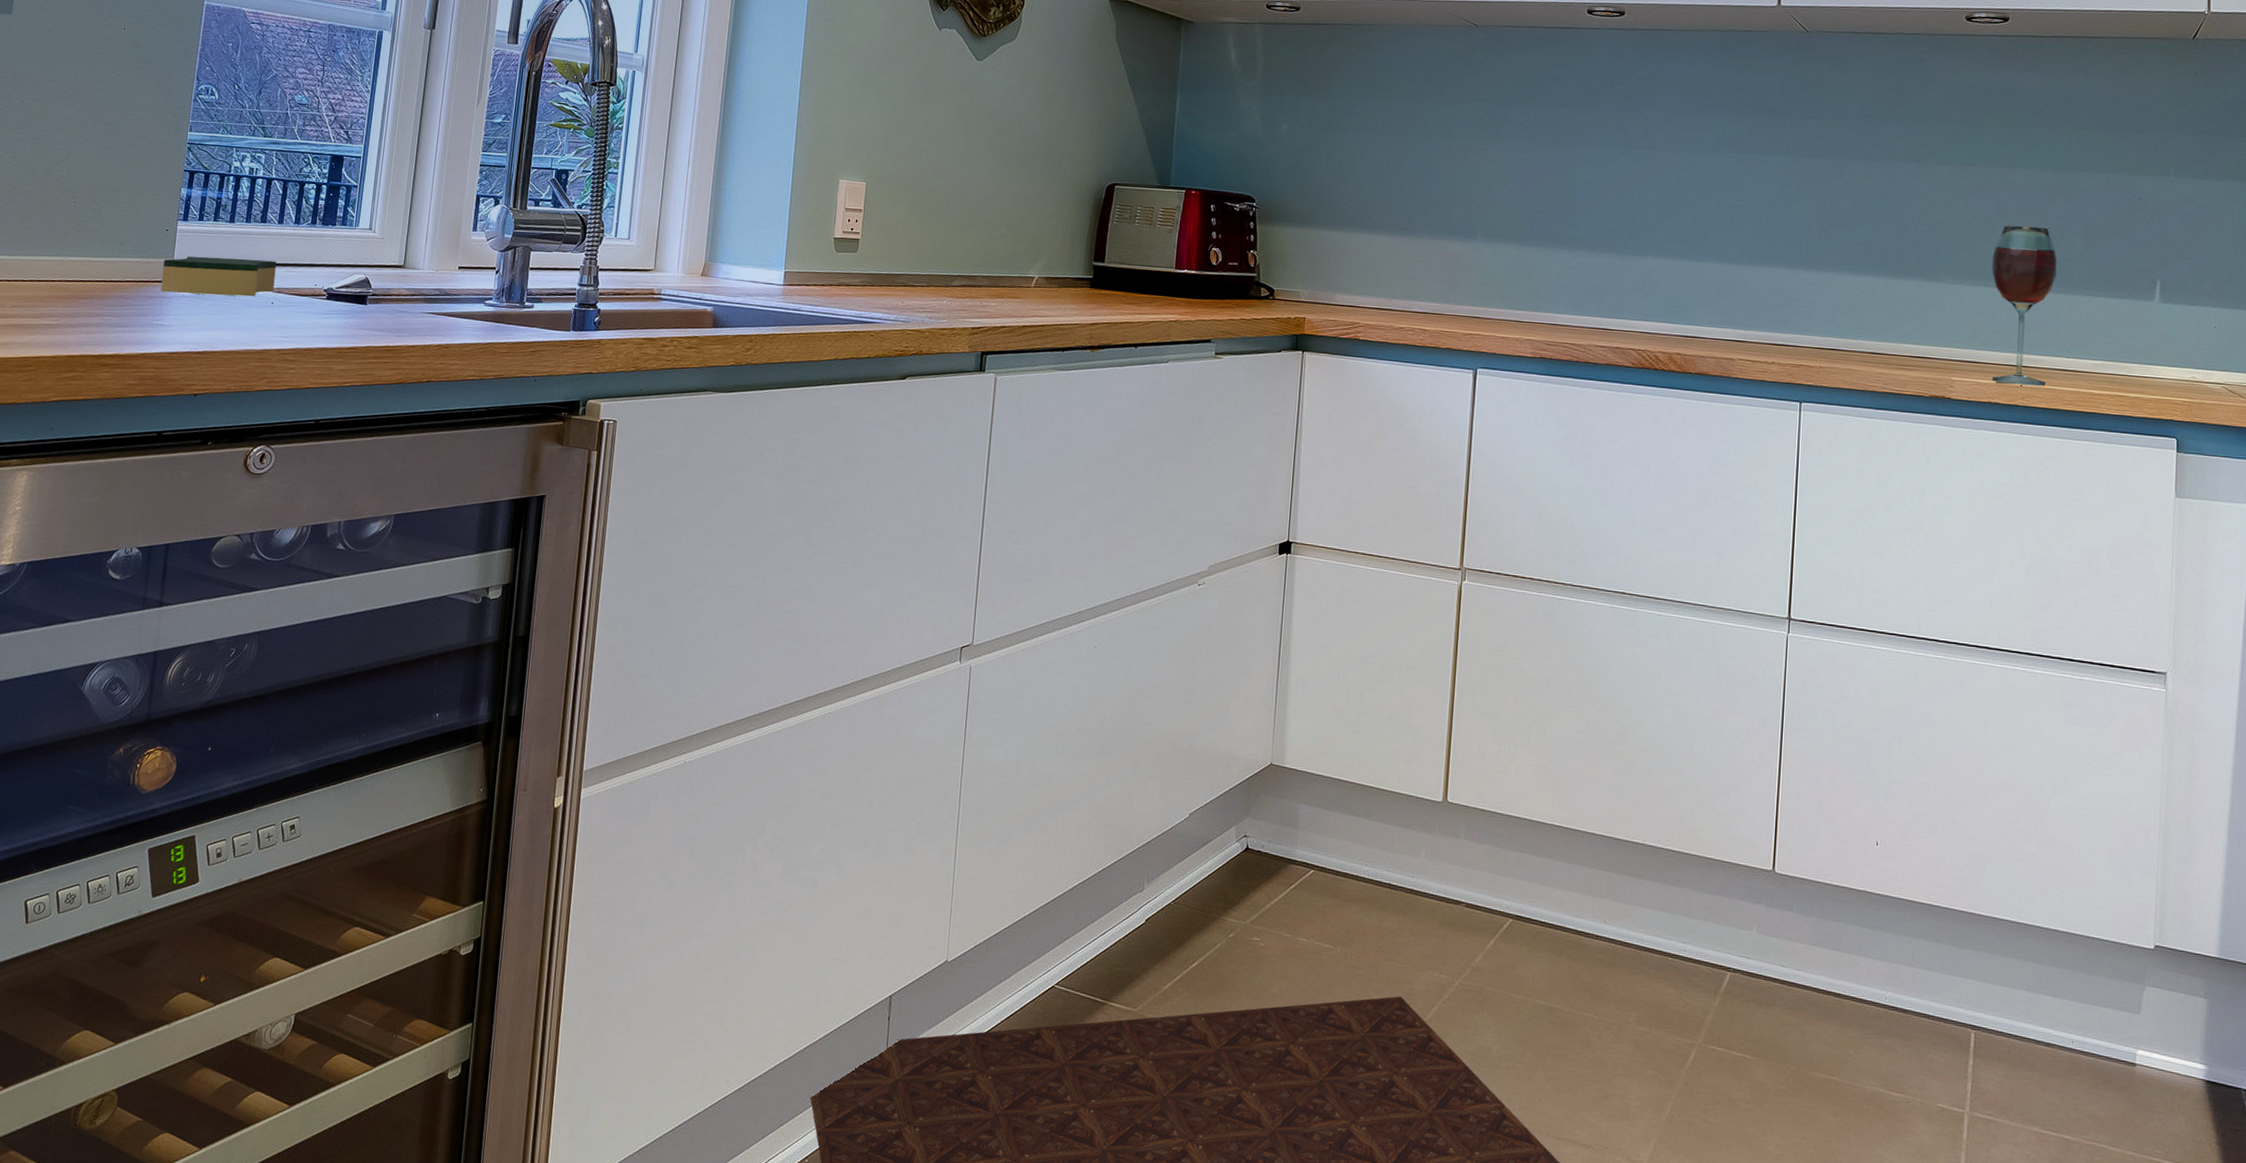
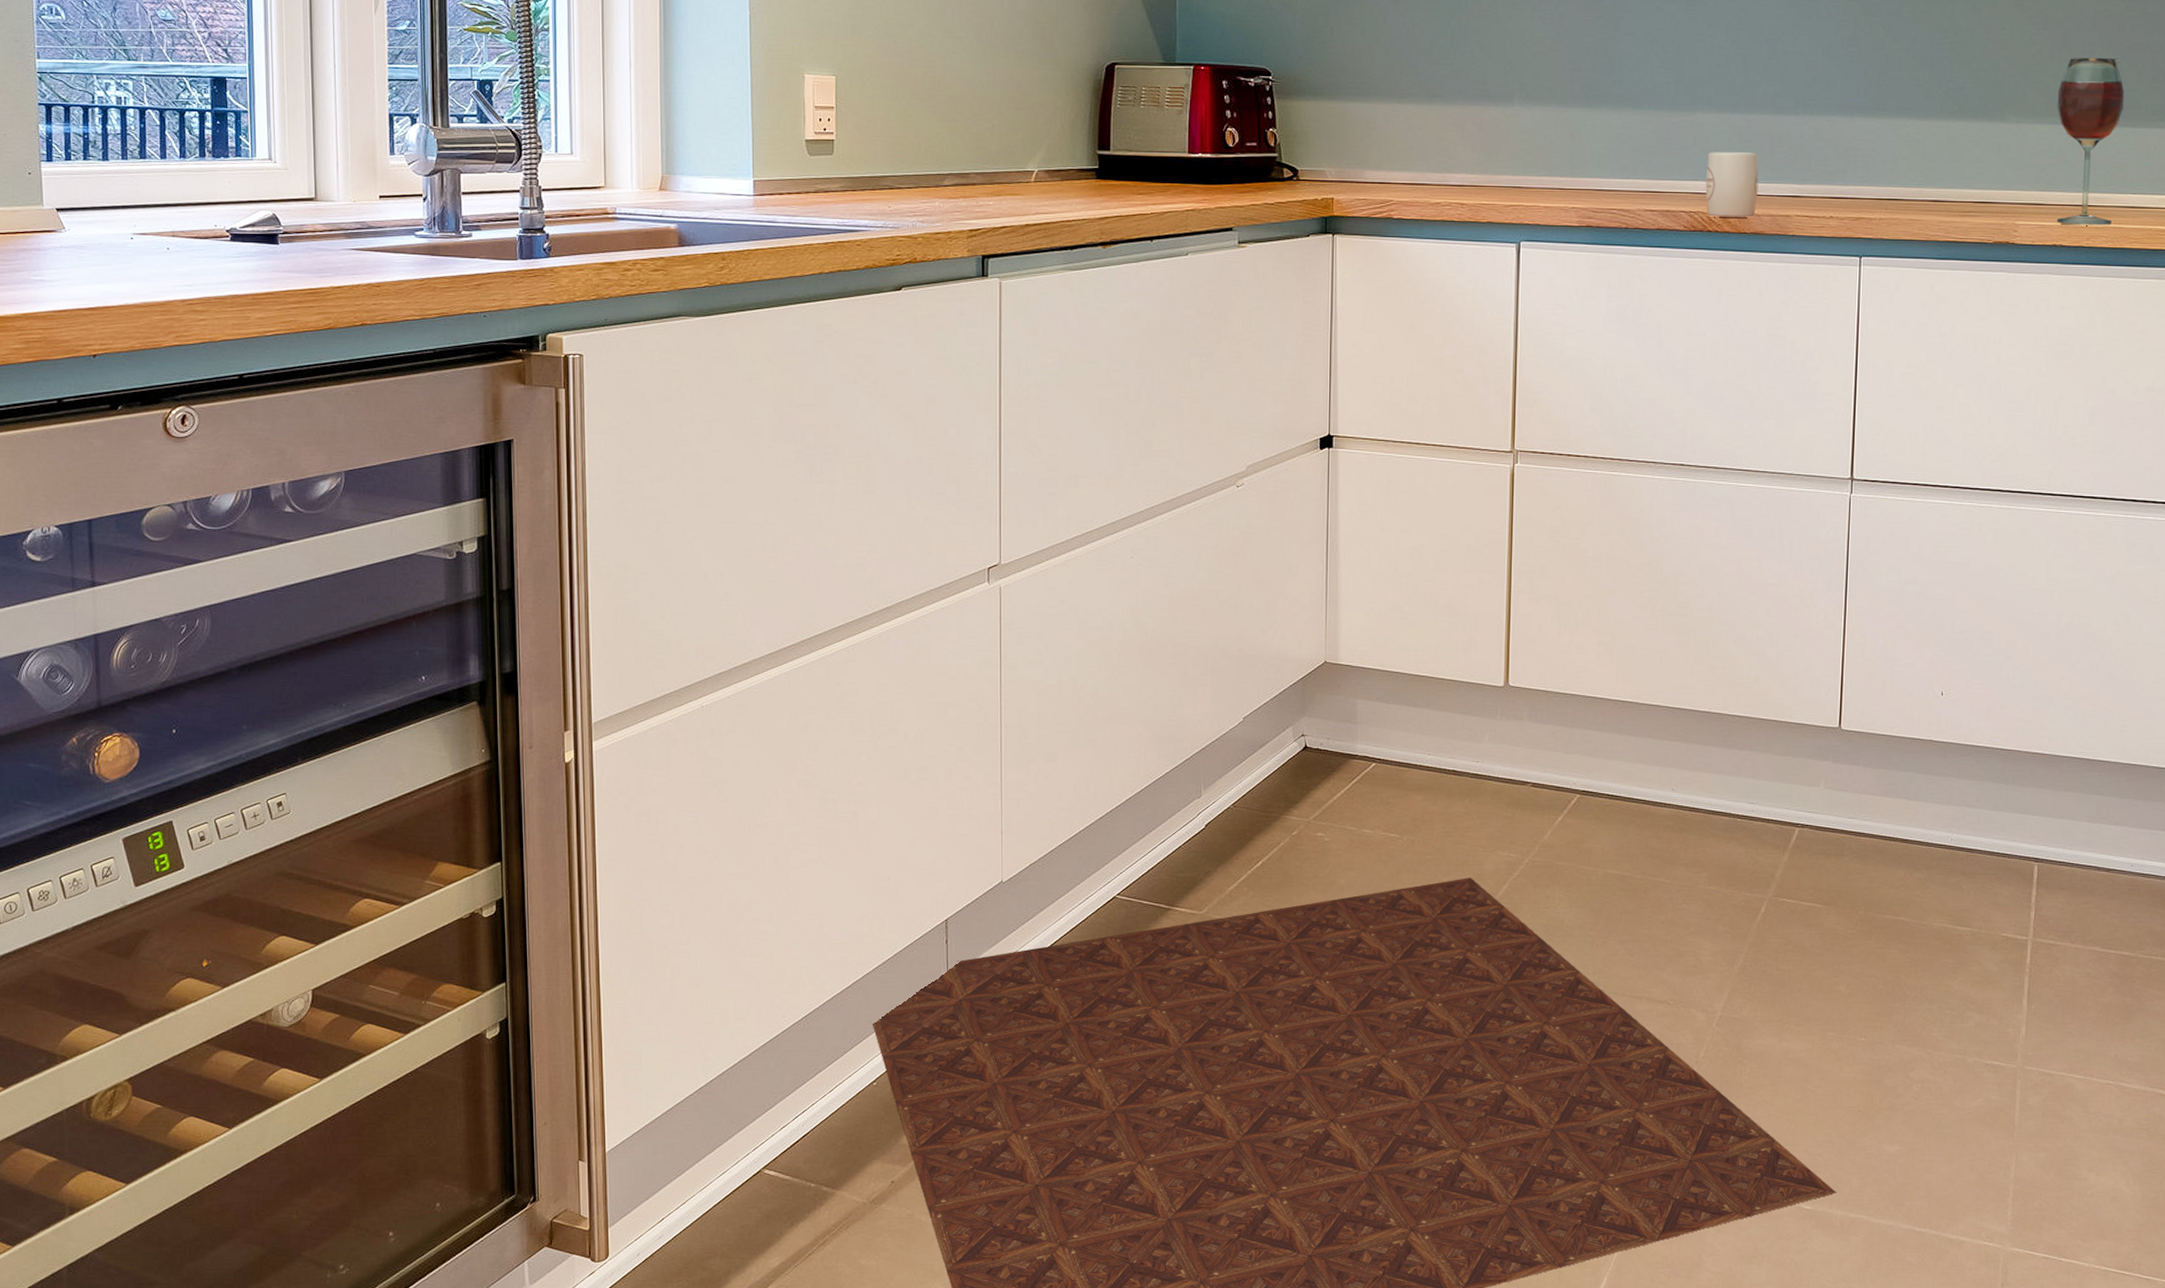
sponge: present [160,256,277,297] -> none [32,200,167,244]
mug: none [1653,294,1705,359] -> present [1705,152,1759,218]

